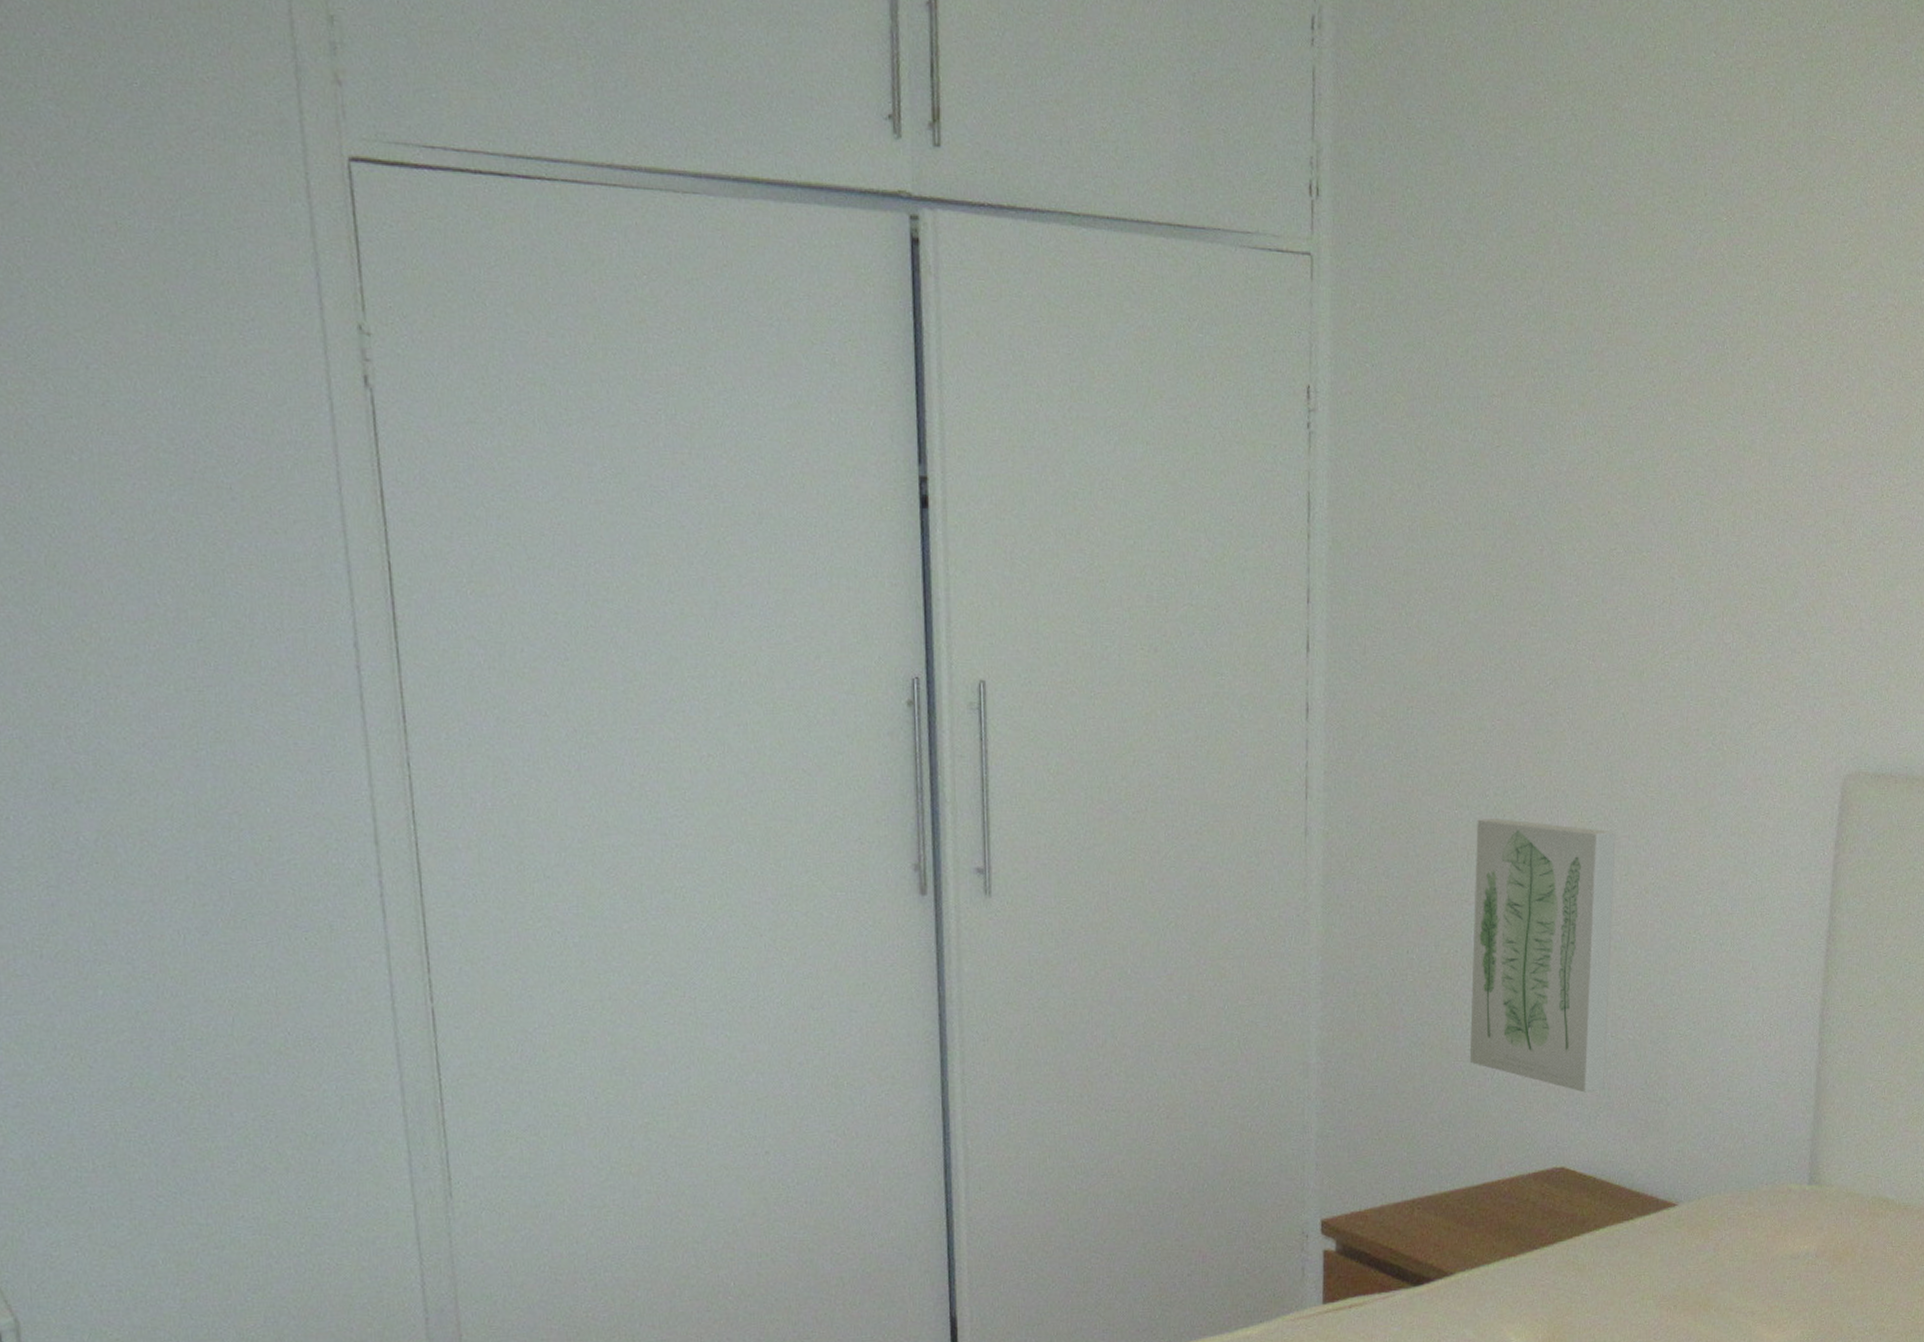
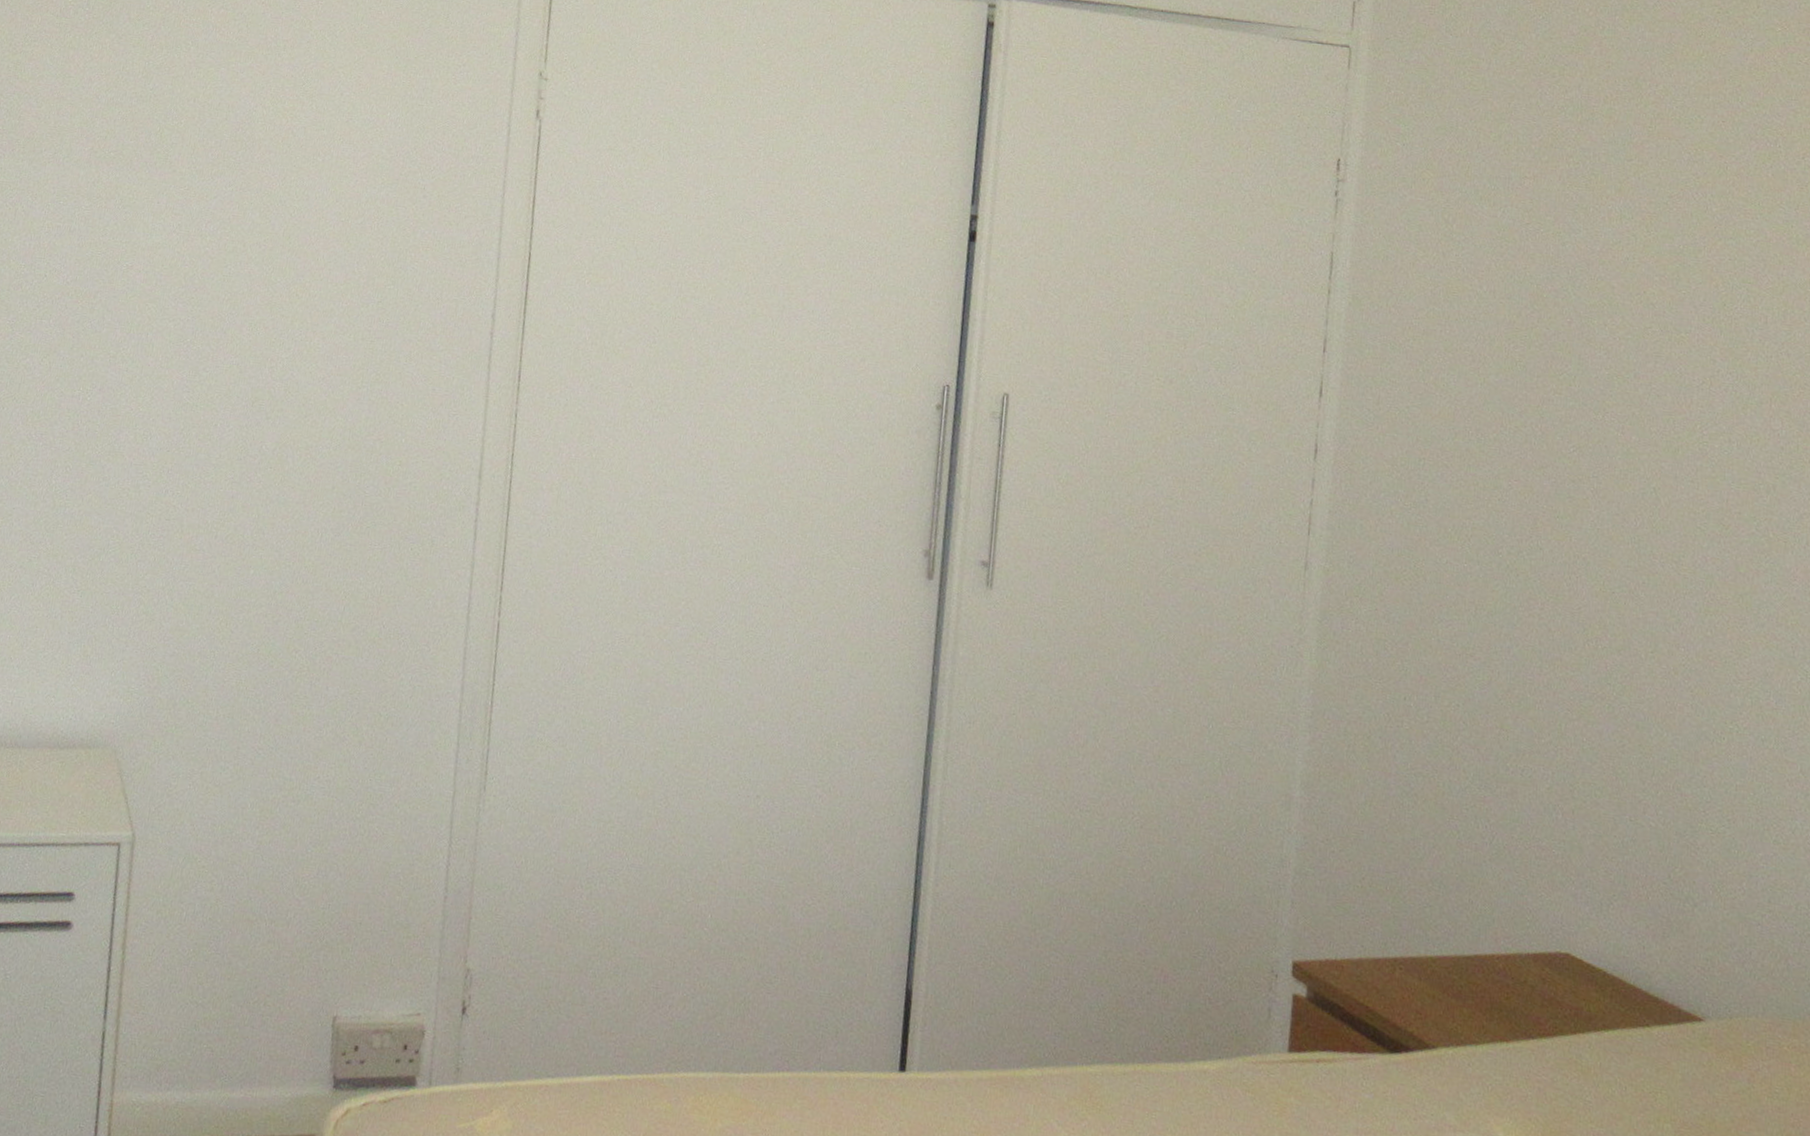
wall art: present [1469,819,1616,1093] -> none [1466,575,1642,877]

